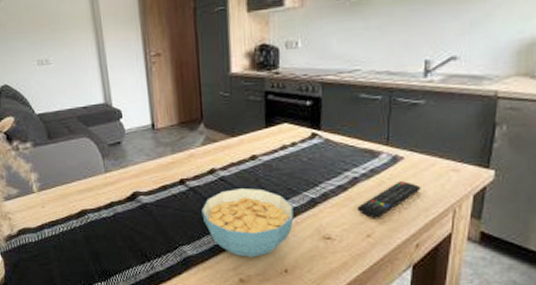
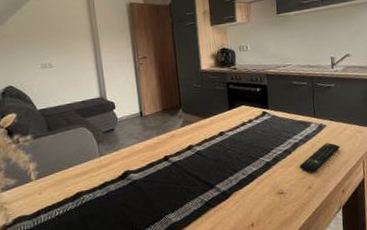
cereal bowl: present [201,188,294,257] -> none [183,158,255,217]

